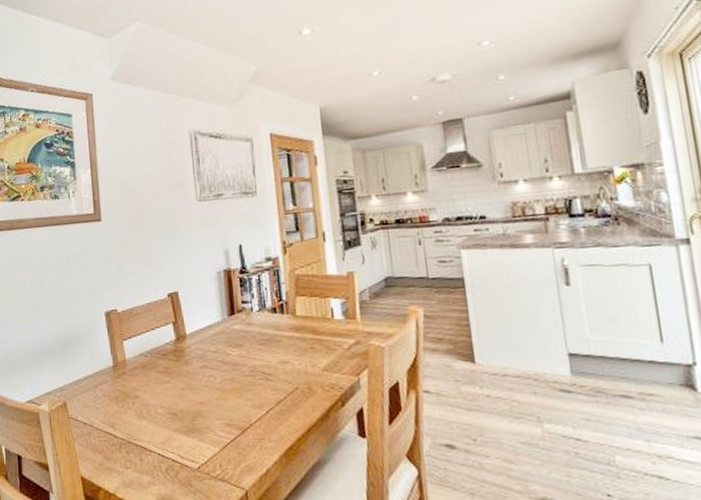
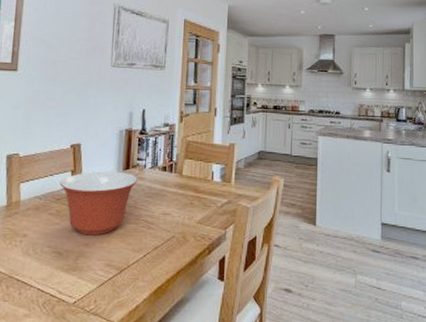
mixing bowl: none [163,318,246,393] -> present [60,171,138,236]

